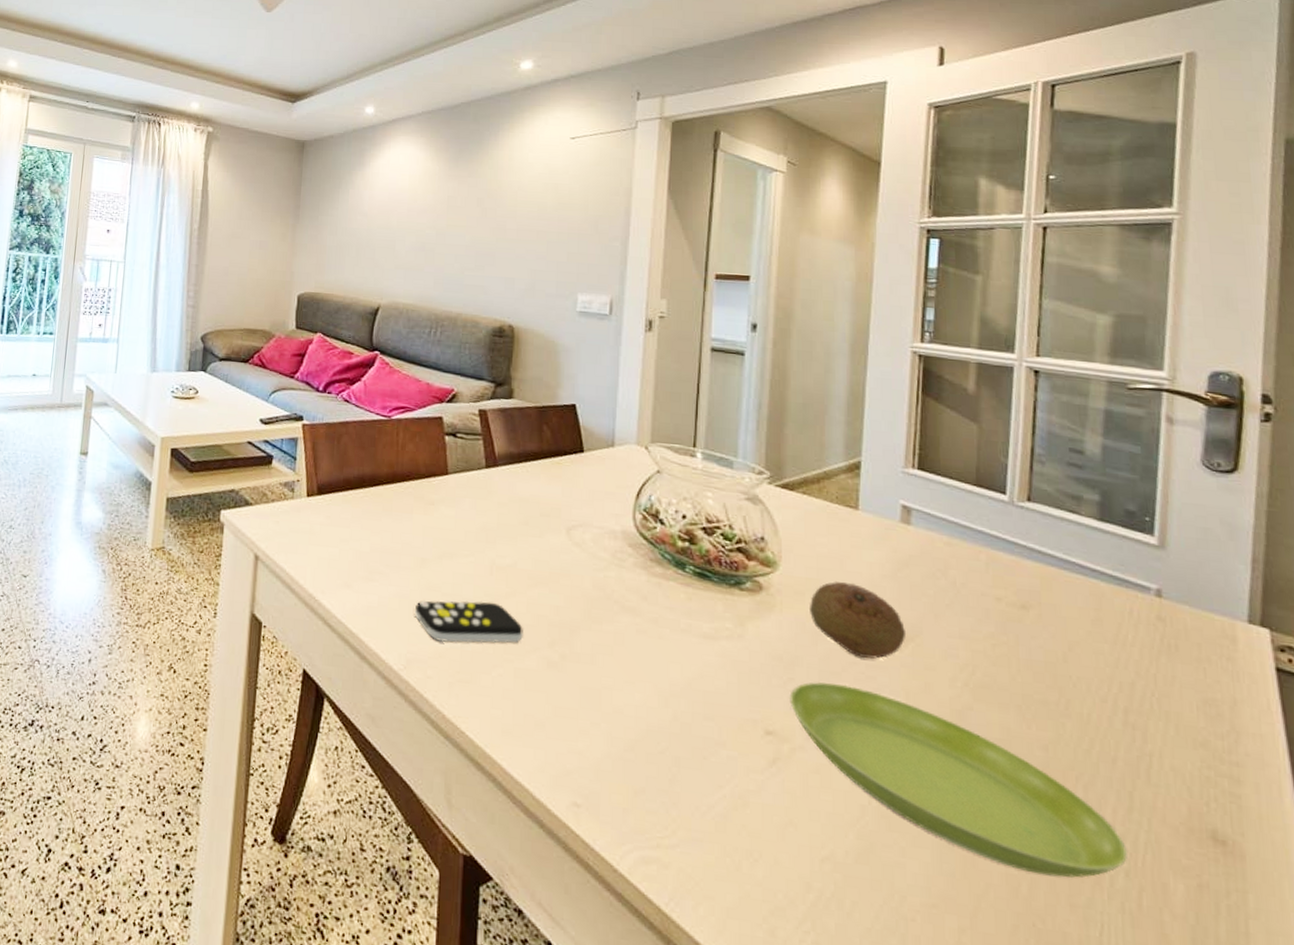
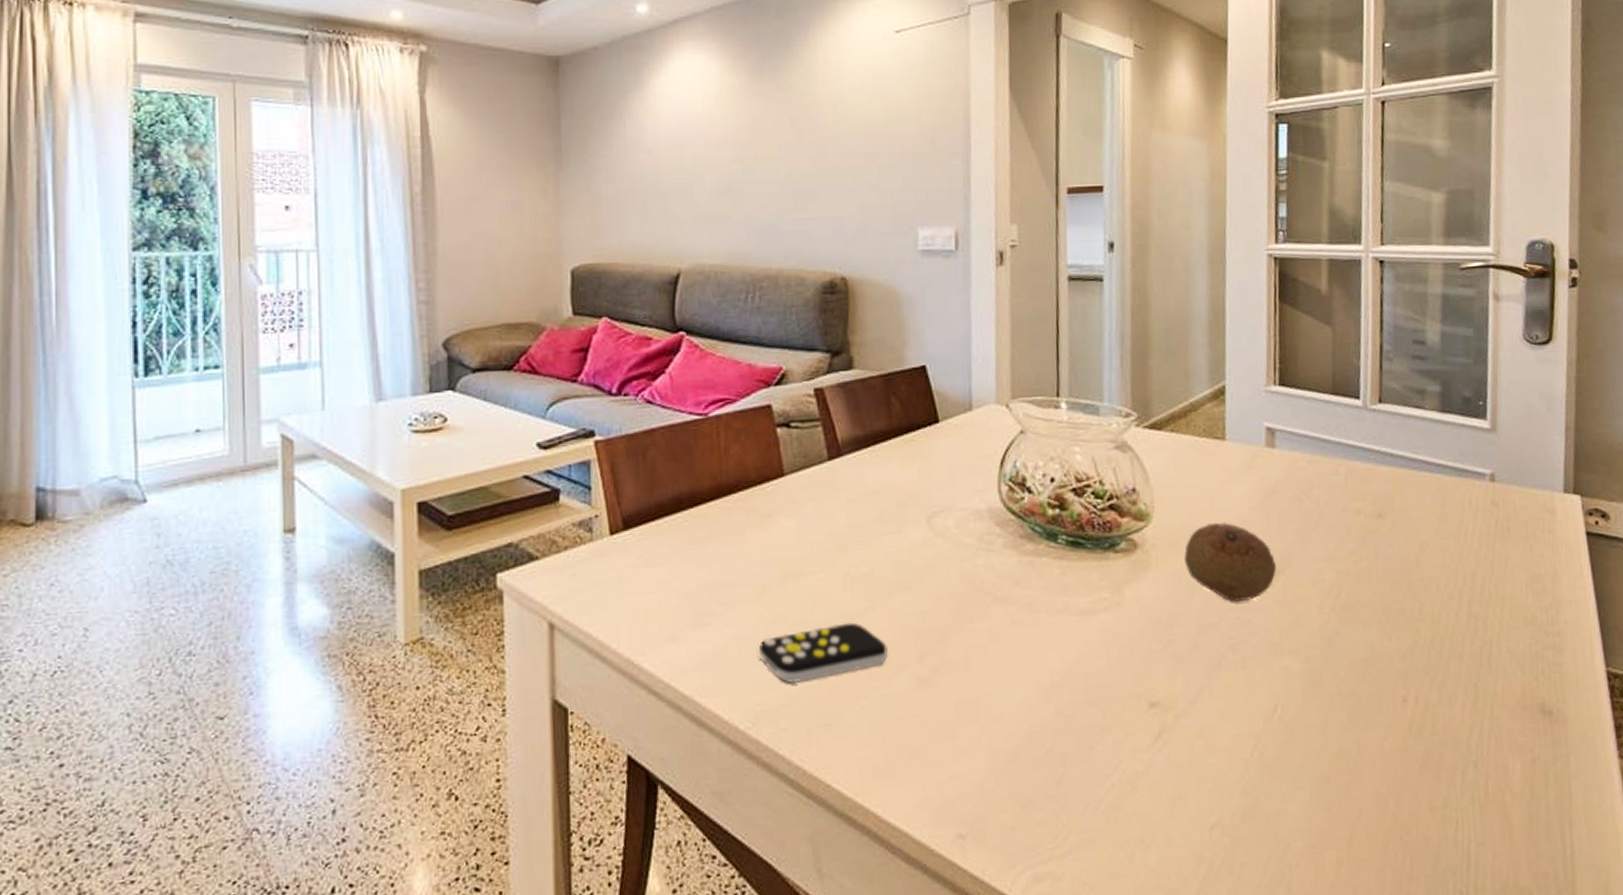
saucer: present [789,682,1128,878] -> none [1170,634,1476,787]

